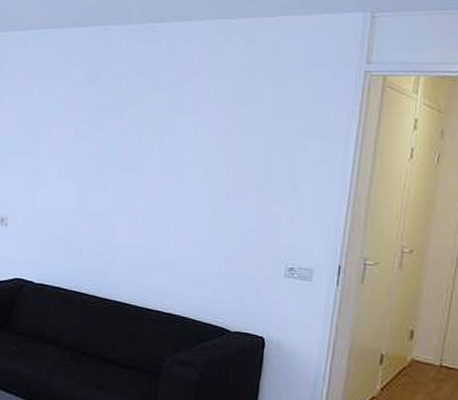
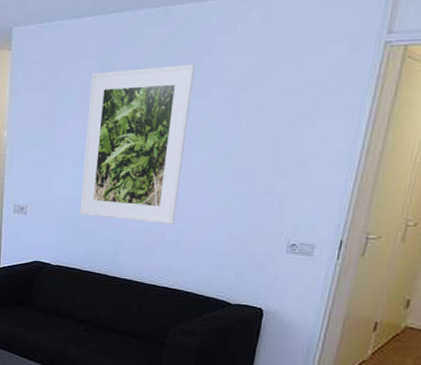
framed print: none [65,80,183,243] -> present [79,64,195,224]

